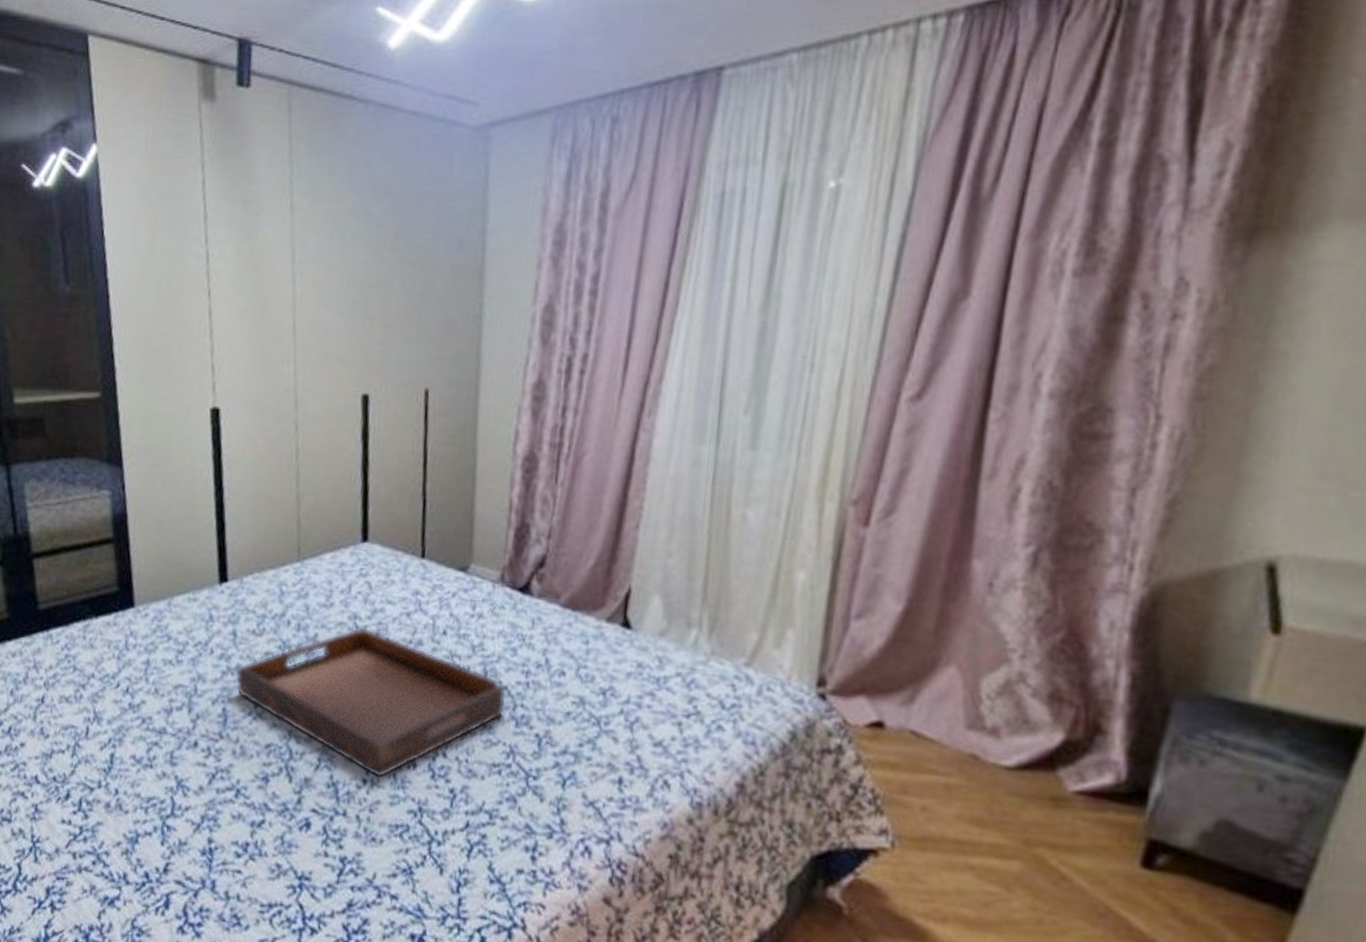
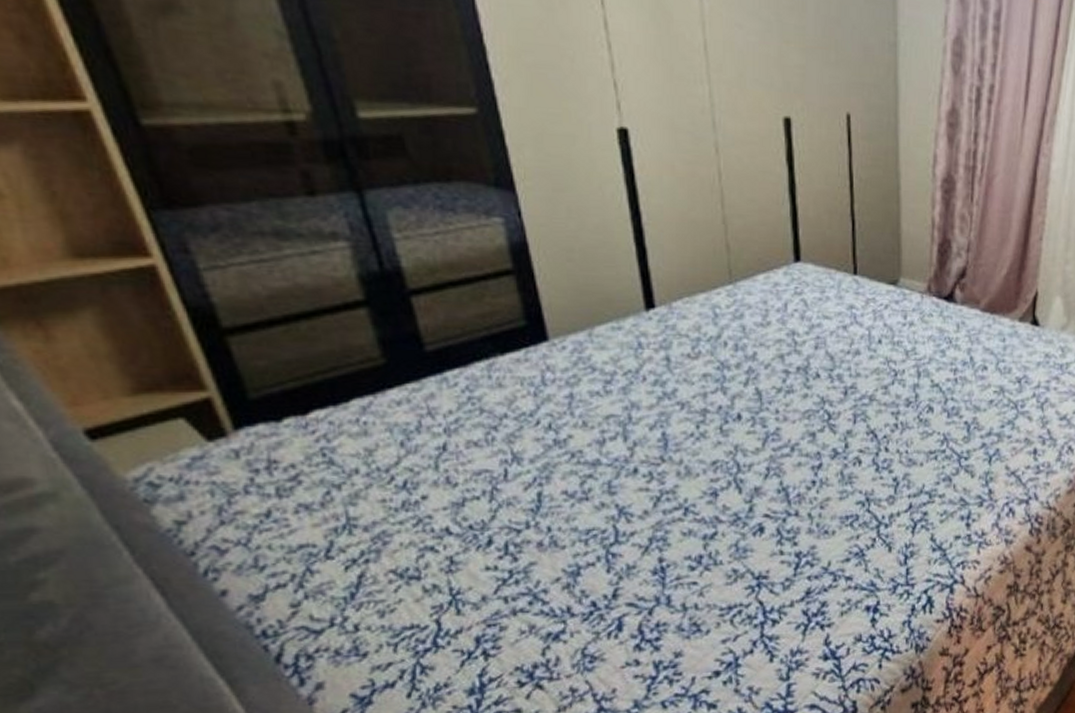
serving tray: present [235,626,507,779] -> none [672,341,939,478]

